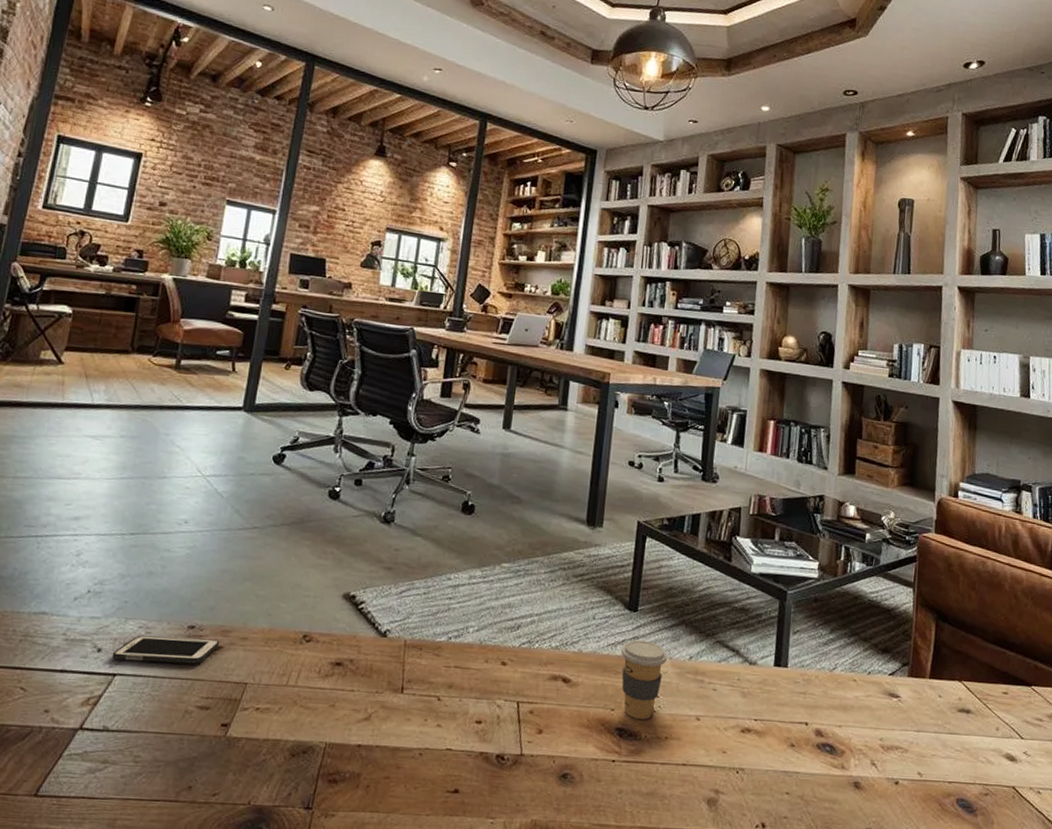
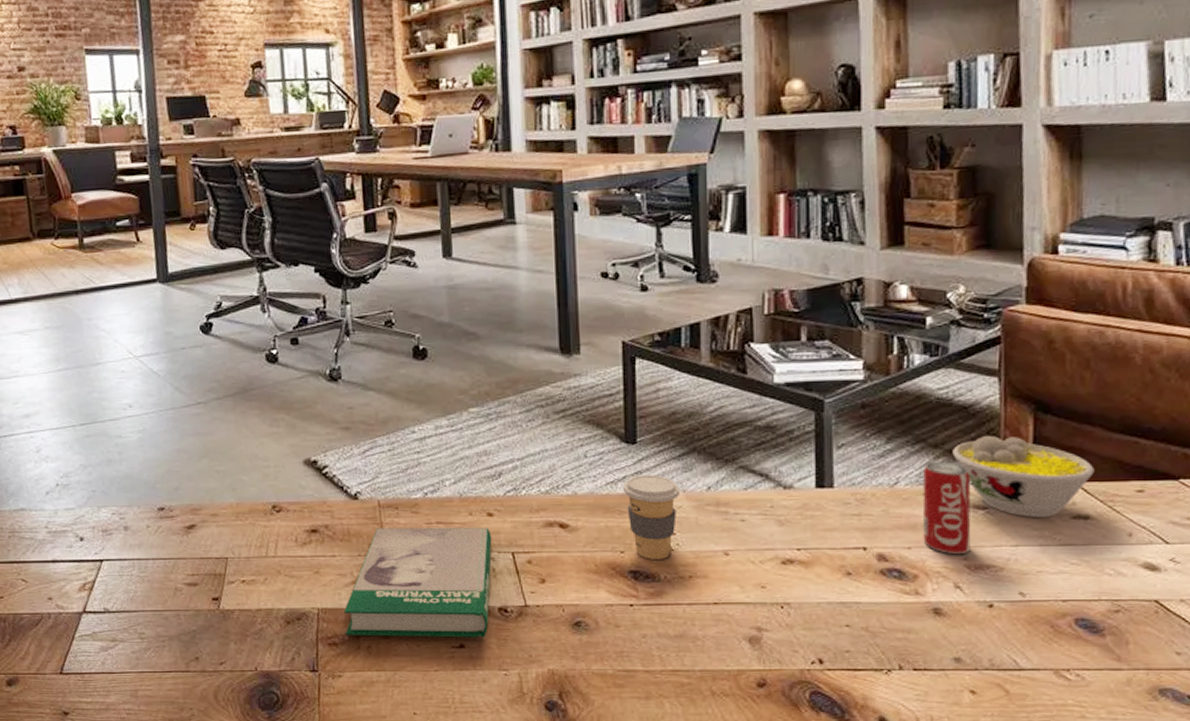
cell phone: present [112,635,220,664] -> none [94,518,193,547]
book: none [347,667,502,784] -> present [344,527,492,638]
beverage can: none [850,653,889,735] -> present [922,461,971,554]
bowl: none [877,635,975,709] -> present [952,435,1095,517]

